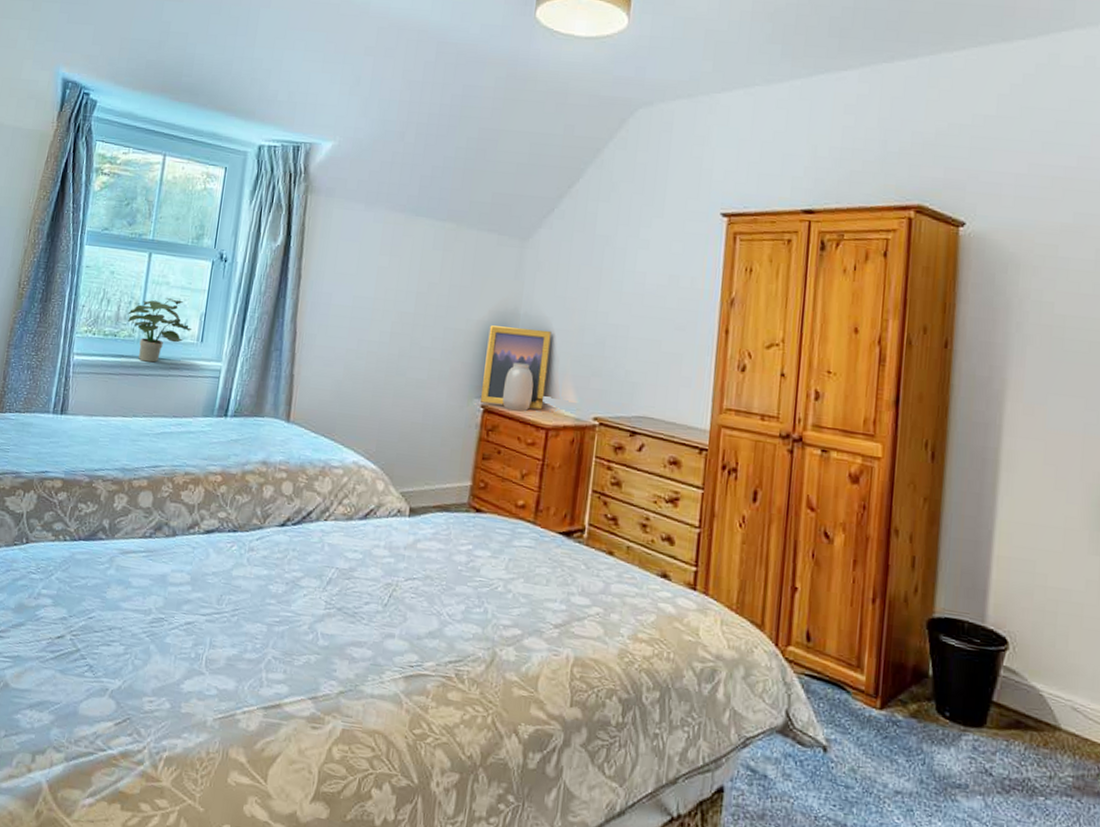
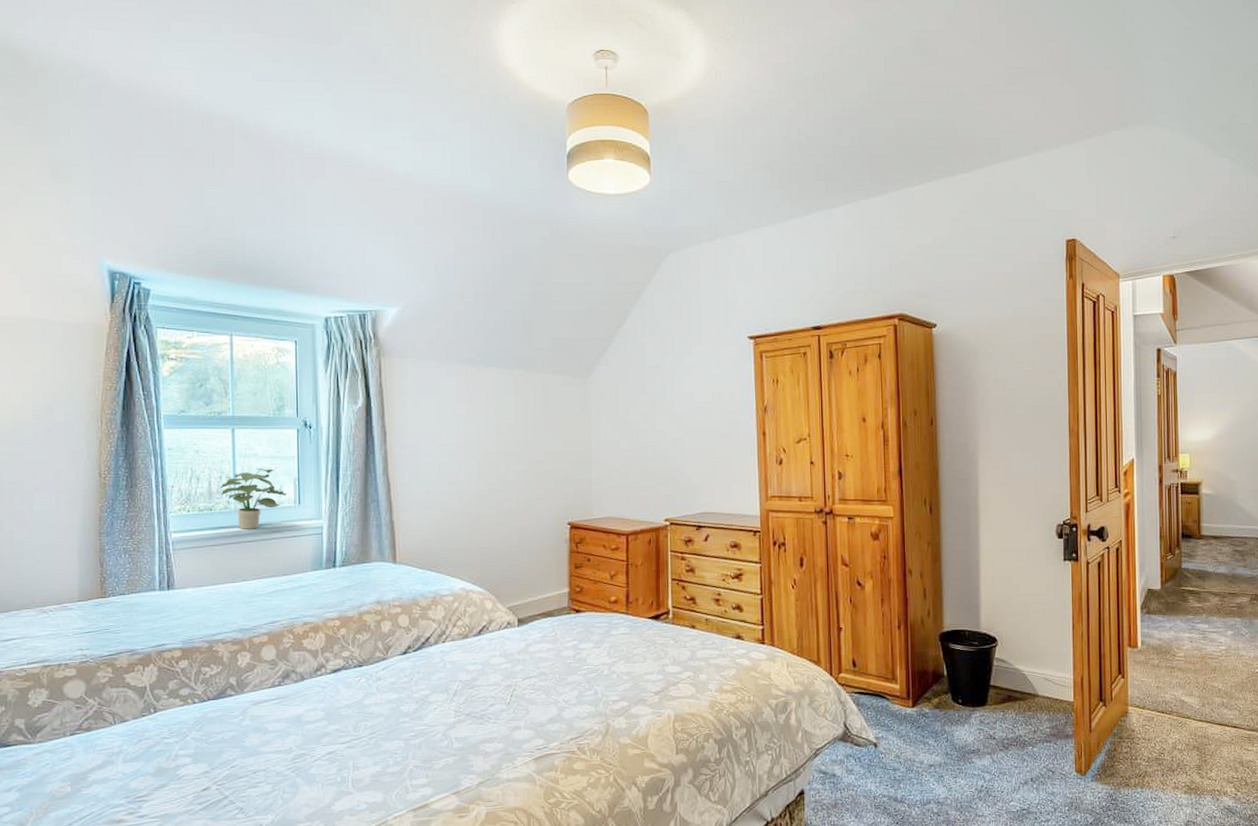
picture frame: present [479,325,552,410] -> none [566,452,621,521]
vase: present [501,362,534,412] -> none [584,482,611,524]

